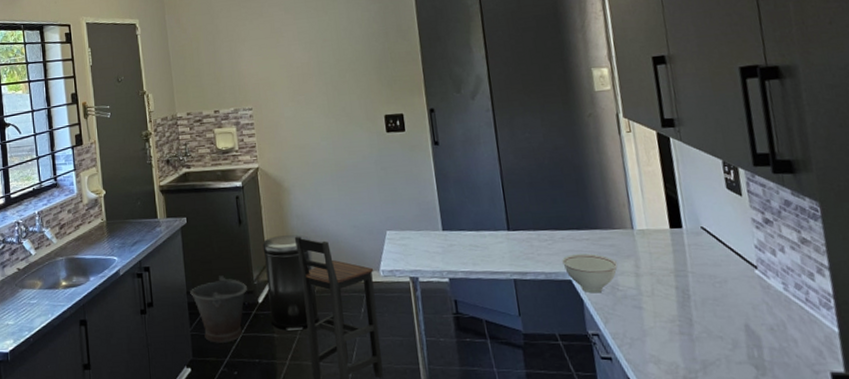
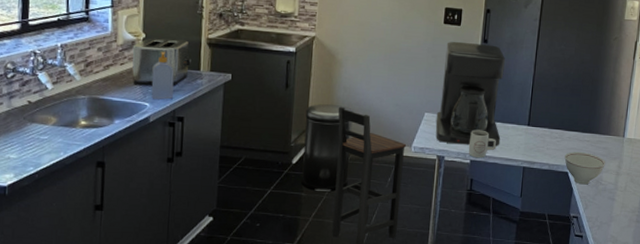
toaster: none [96,191,148,241] -> present [132,38,191,87]
soap bottle: none [115,204,137,253] -> present [151,51,174,100]
bucket: present [190,275,247,343] -> none [224,134,283,197]
coffee maker: none [394,146,480,262] -> present [435,41,505,147]
mug: none [442,242,476,276] -> present [468,129,497,159]

